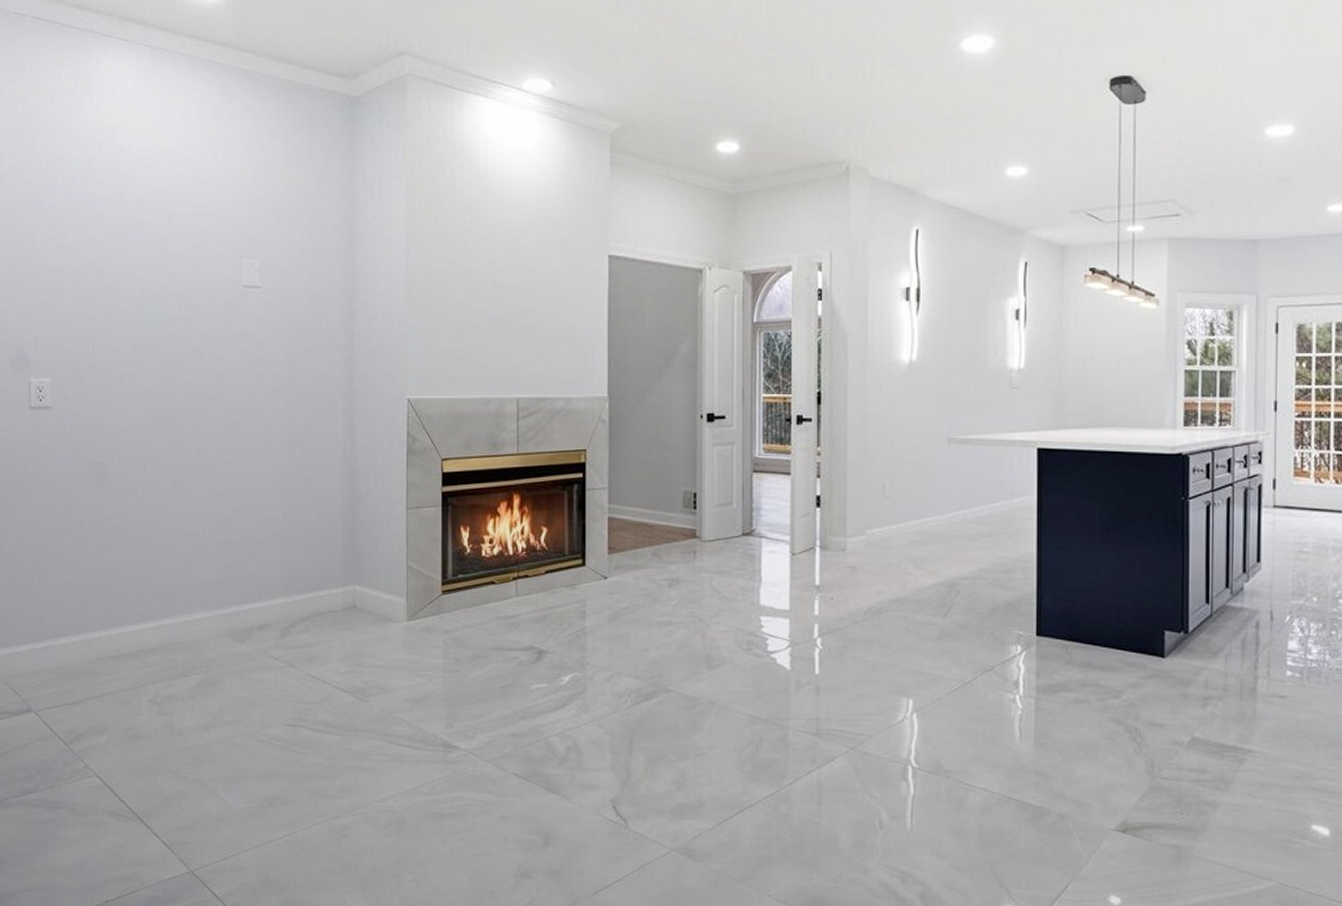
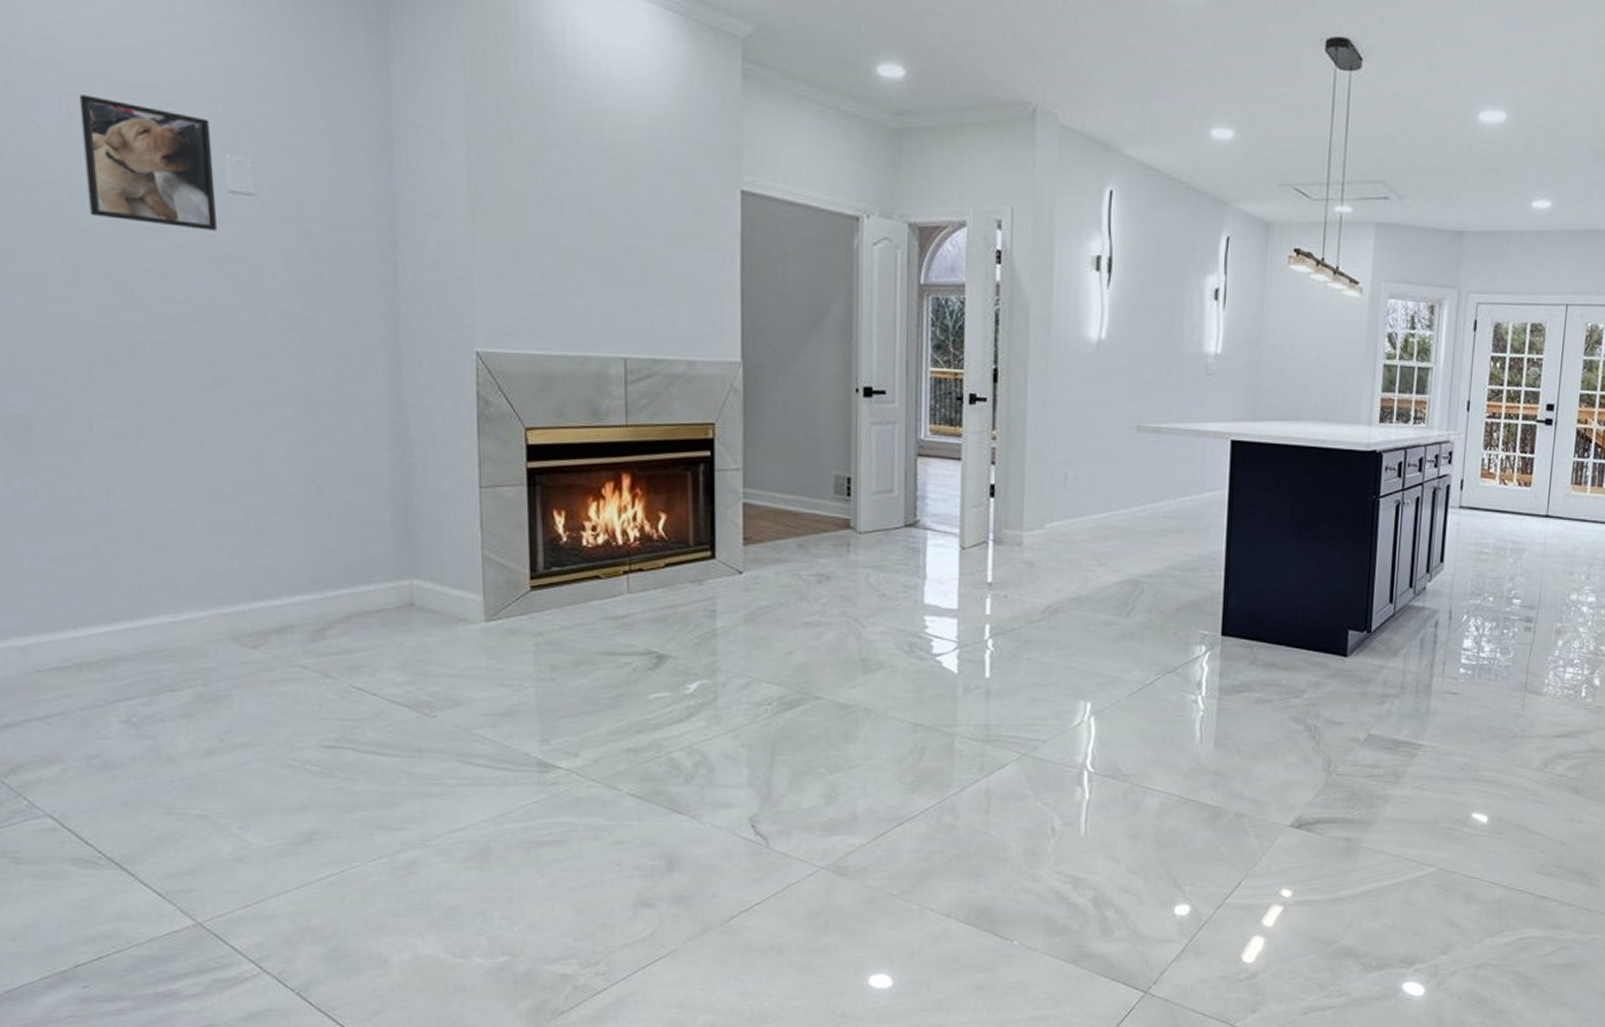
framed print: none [153,224,235,316] -> present [79,94,218,231]

